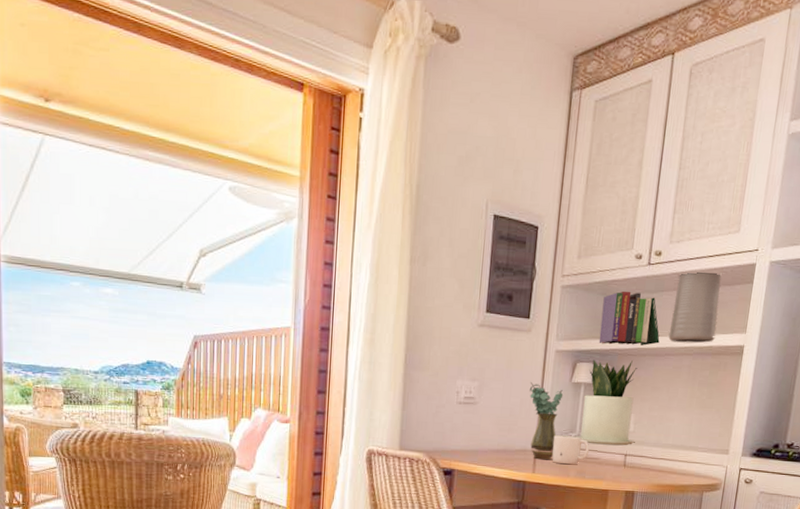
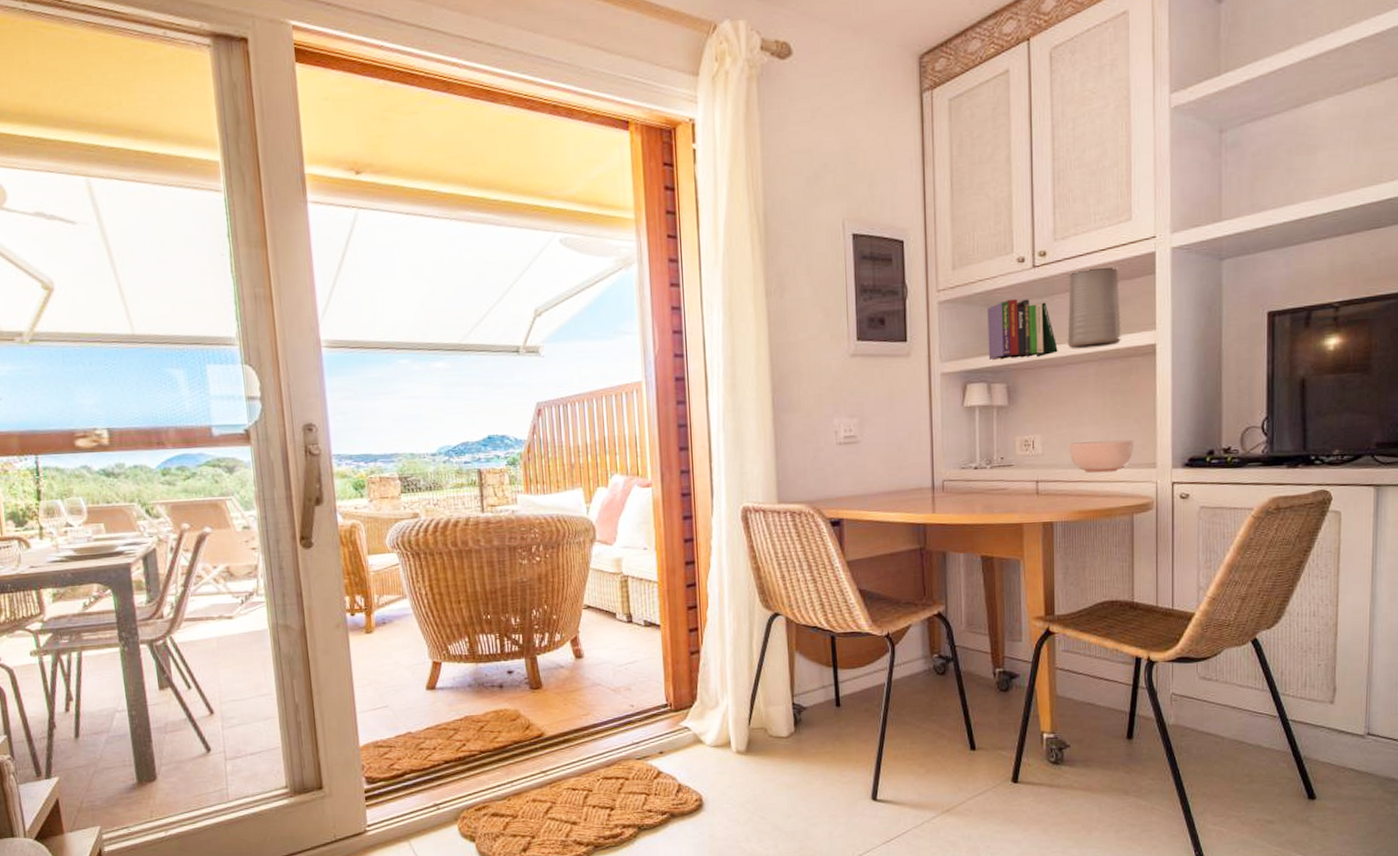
vase: present [529,382,564,460] -> none [916,412,957,498]
mug: present [552,435,590,465] -> none [951,466,995,500]
planter: present [576,359,636,446] -> none [977,375,1045,474]
bowl: none [656,424,714,454] -> present [1068,439,1135,473]

